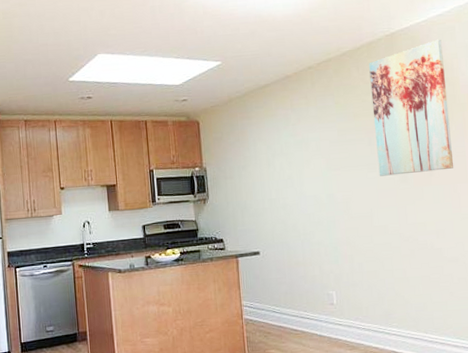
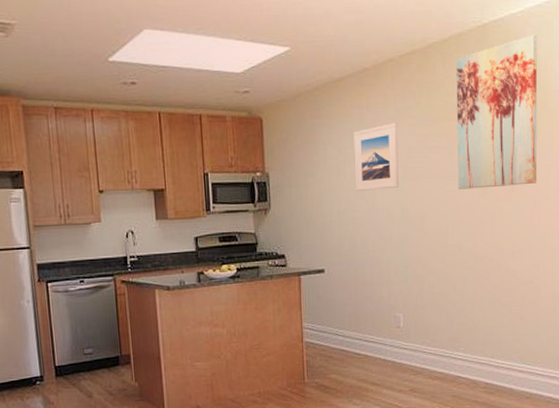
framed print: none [280,120,324,181] -> present [353,123,399,191]

